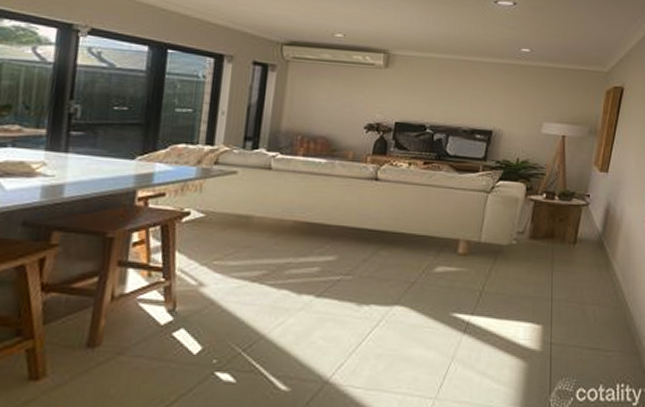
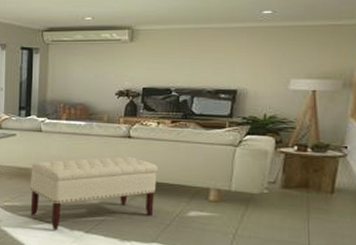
bench: none [247,201,406,295] -> present [30,156,158,231]

